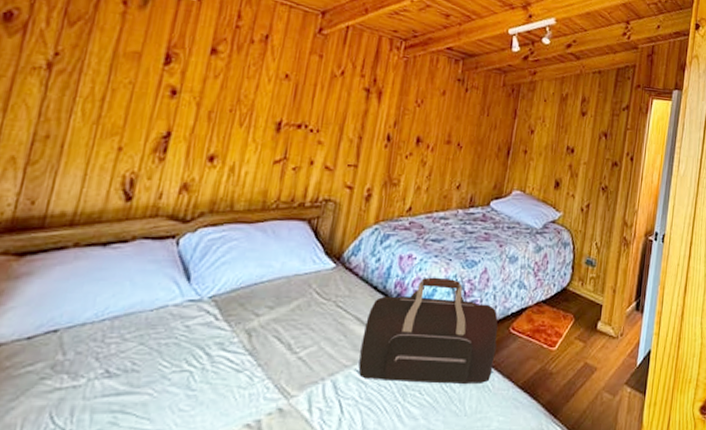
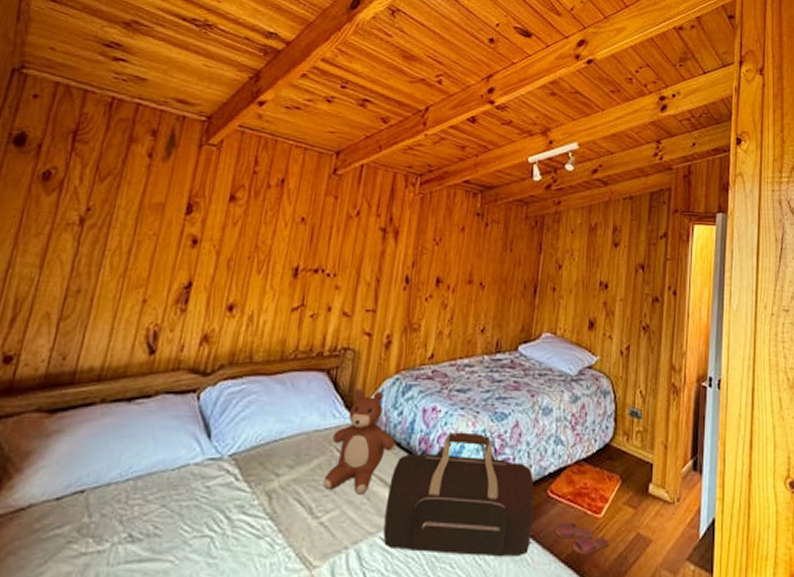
teddy bear: none [302,237,373,332] -> present [323,388,396,495]
slippers: none [513,354,560,381] -> present [554,522,609,554]

